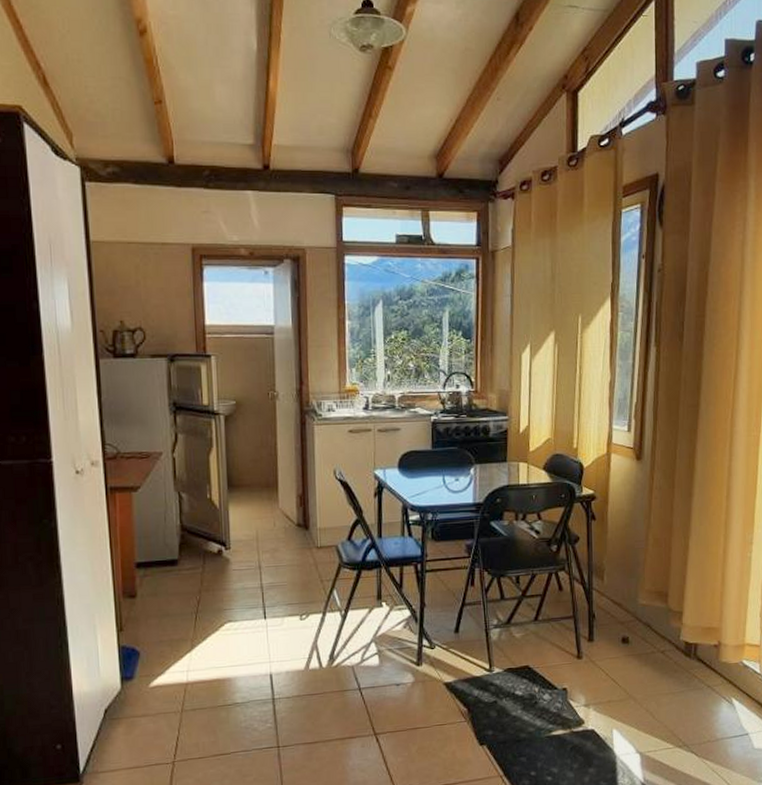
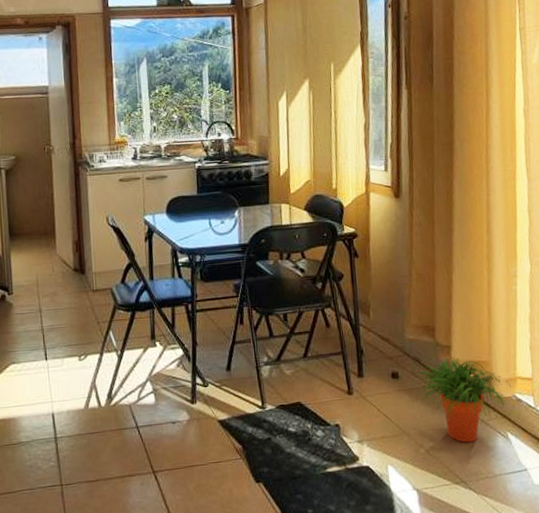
potted plant: none [646,623,740,708] -> present [416,358,512,443]

